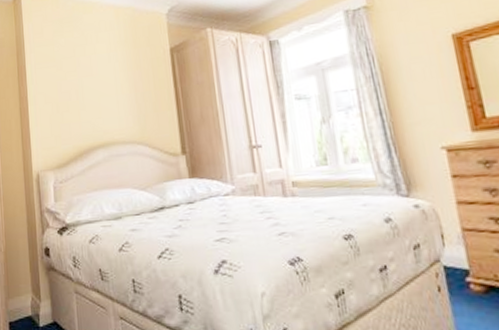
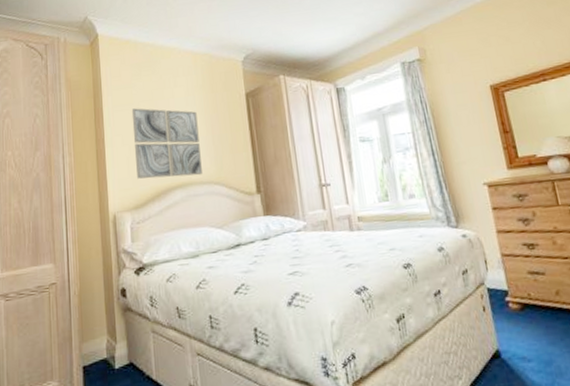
wall art: none [53,65,125,138] -> present [131,108,202,179]

